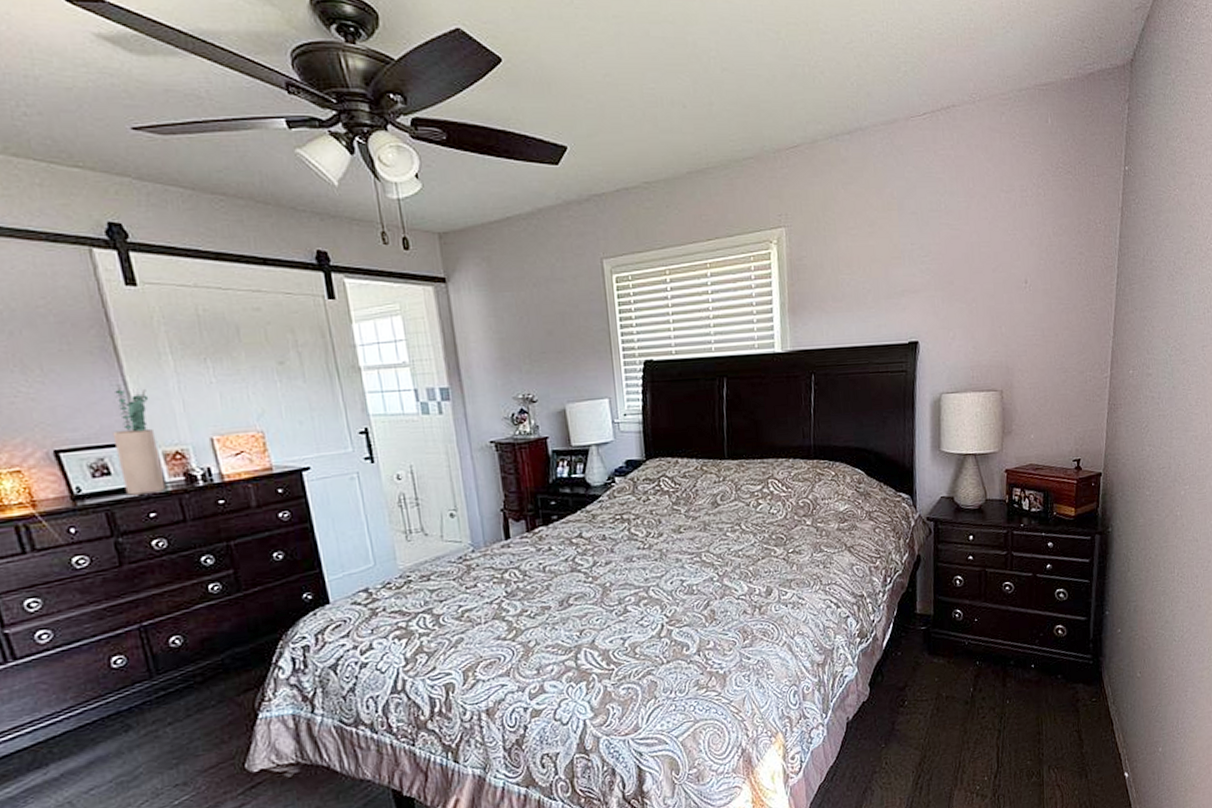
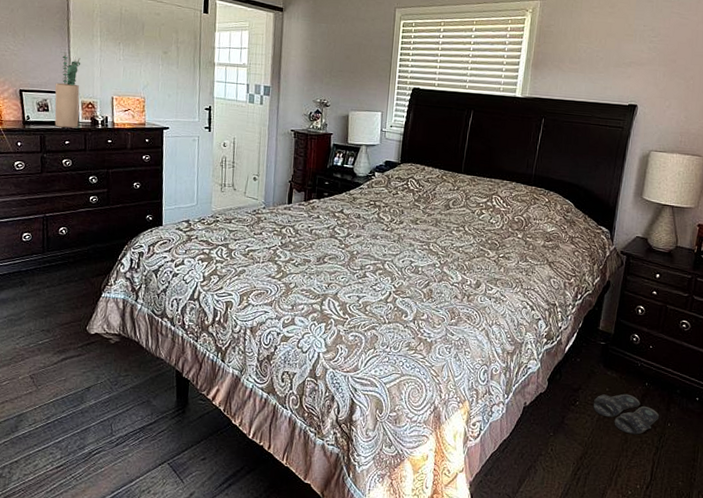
slippers: none [923,678,997,723] -> present [593,393,660,435]

